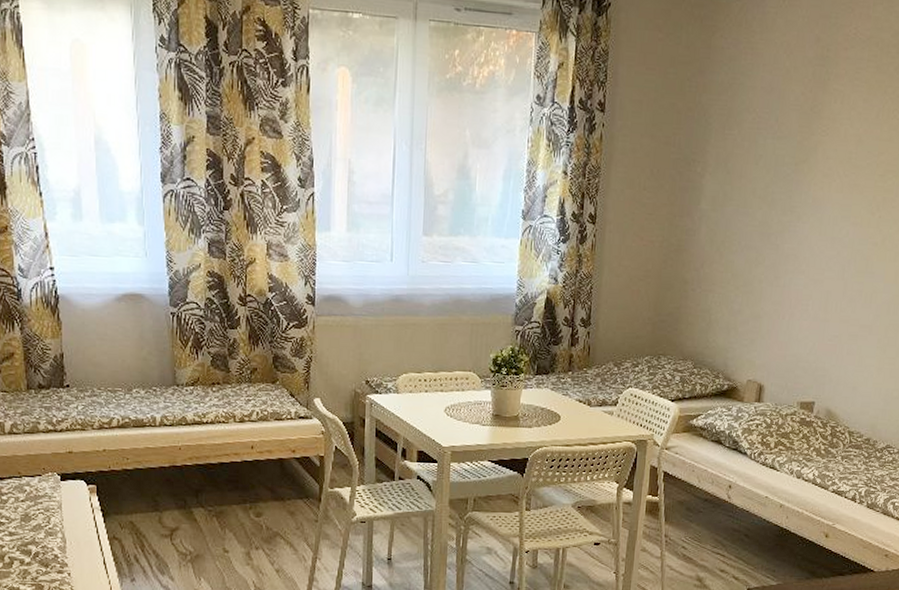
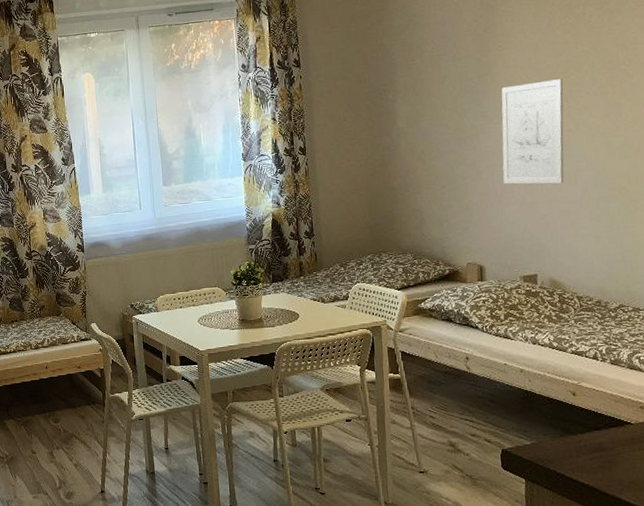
wall art: none [799,181,880,304] -> present [501,79,564,184]

